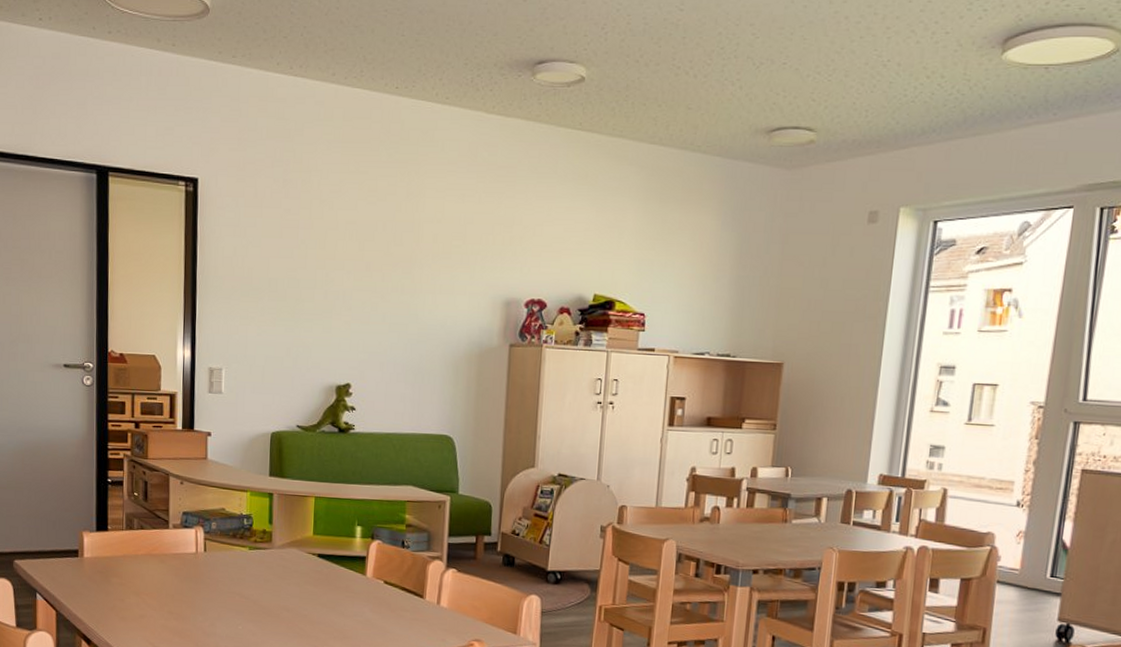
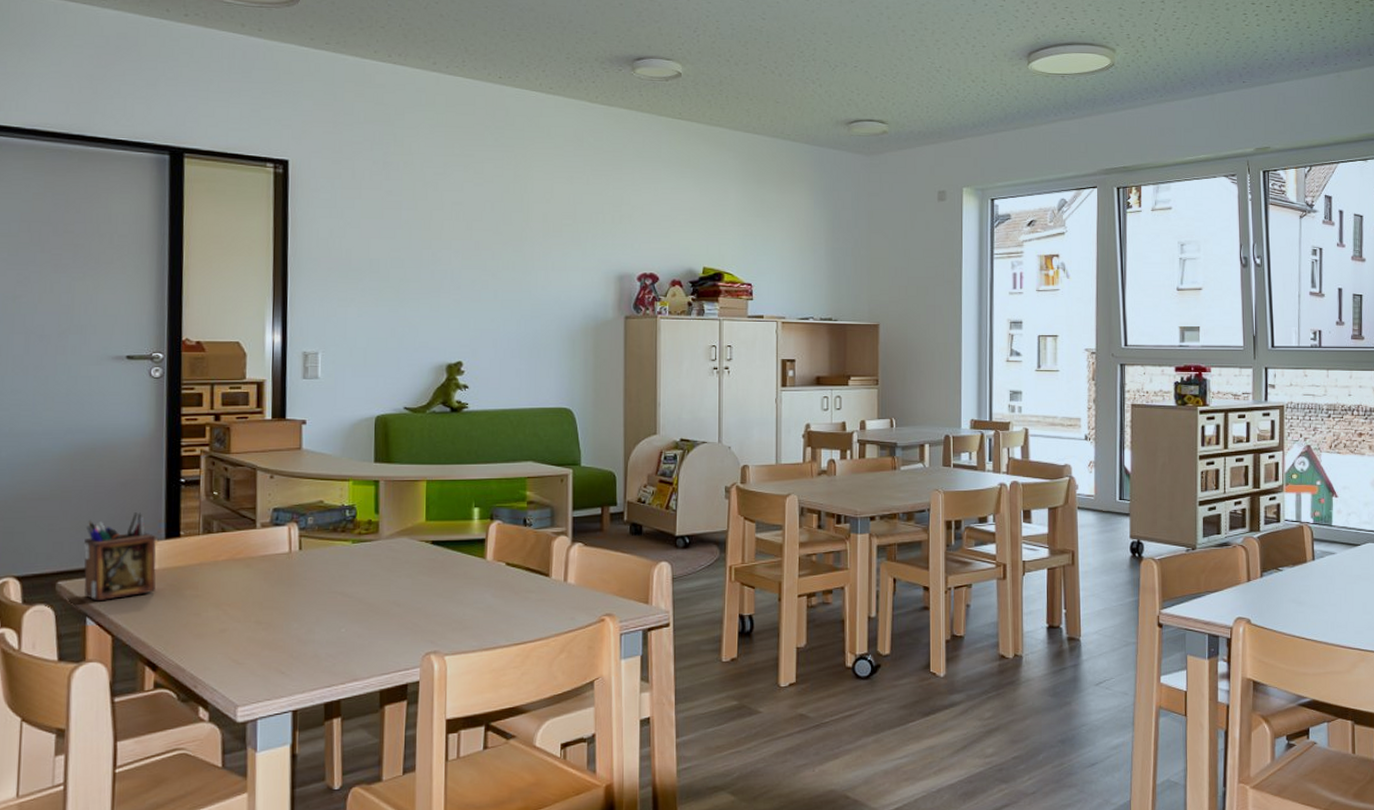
desk organizer: none [34,506,89,581] -> present [84,512,156,602]

